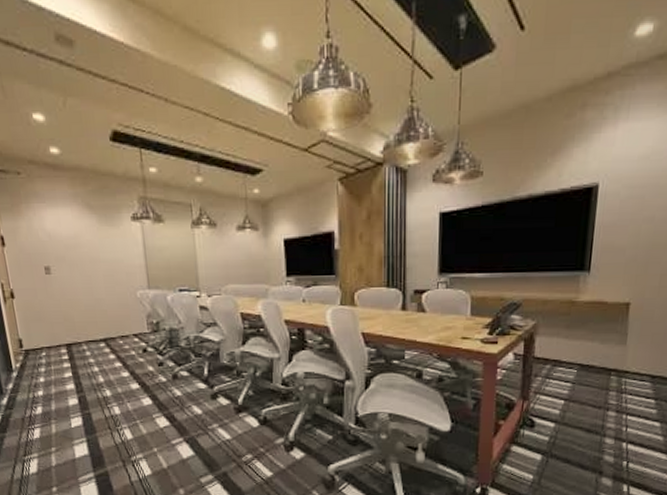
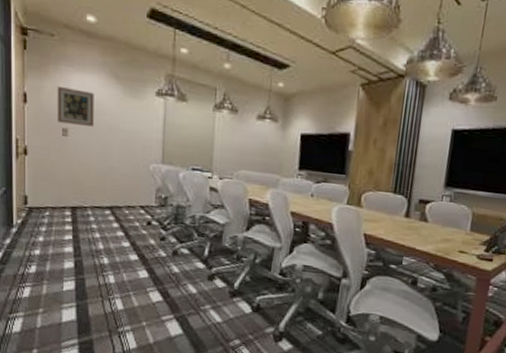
wall art: none [32,224,75,262] -> present [56,85,94,126]

